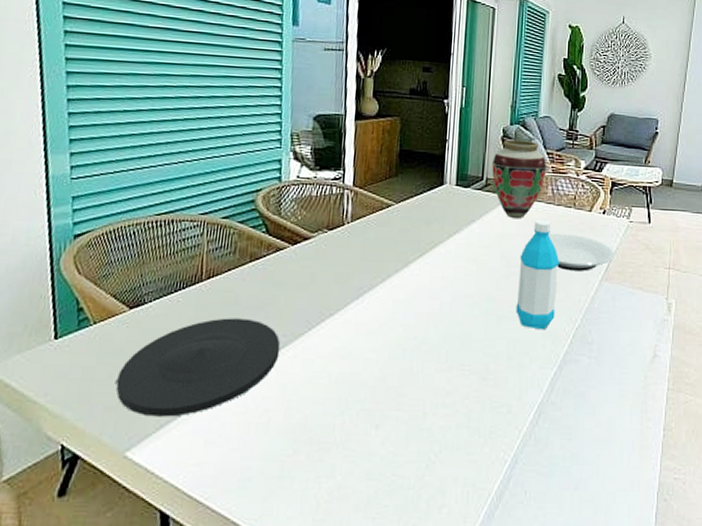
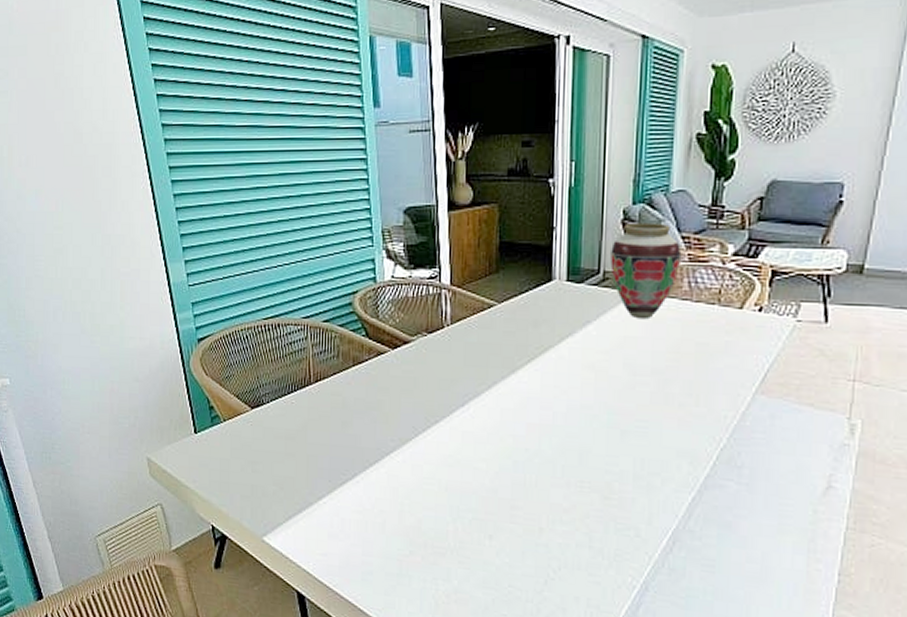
plate: present [116,318,281,417] -> none [248,420,389,510]
water bottle: present [516,219,560,330] -> none [643,319,700,449]
plate: present [548,233,615,271] -> none [684,335,775,382]

